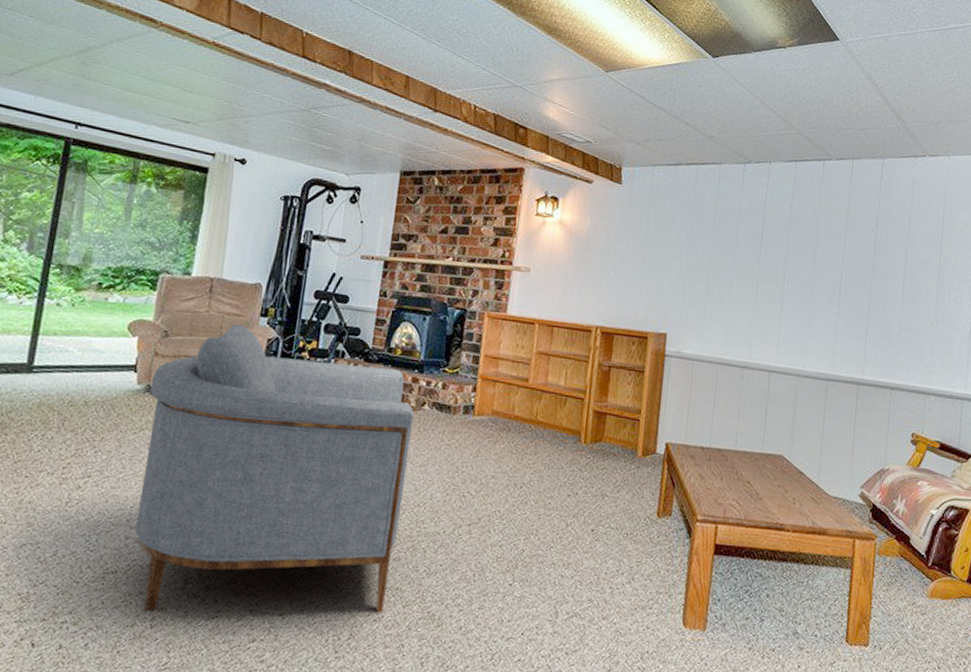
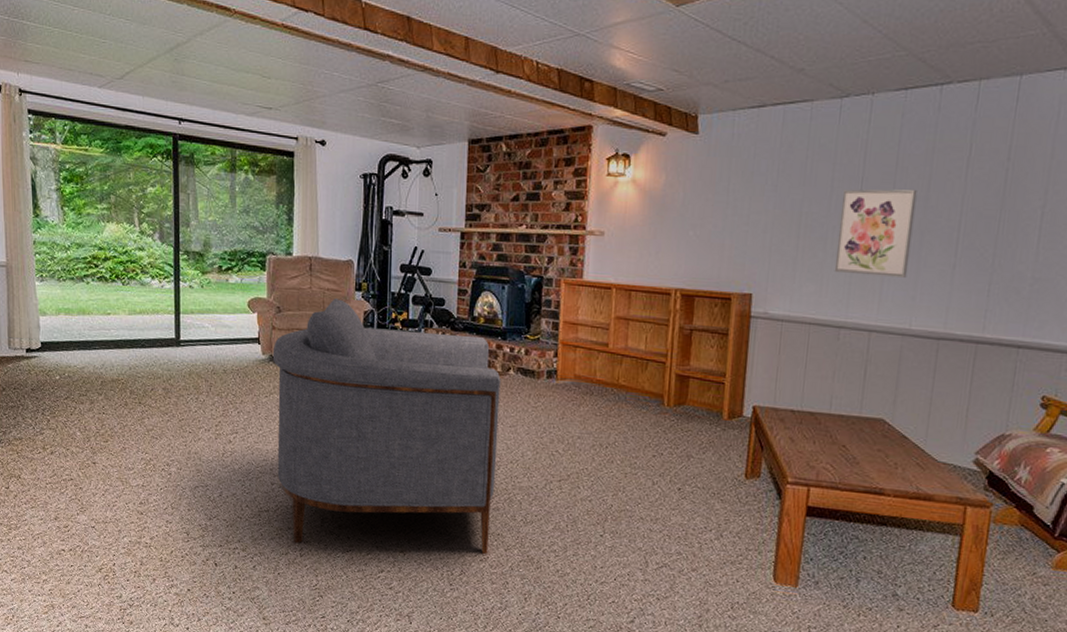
wall art: none [739,242,807,324] -> present [834,189,917,278]

